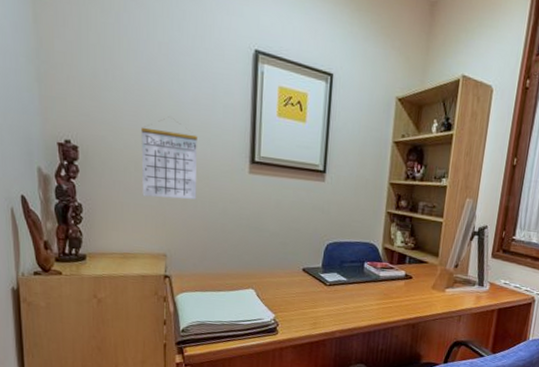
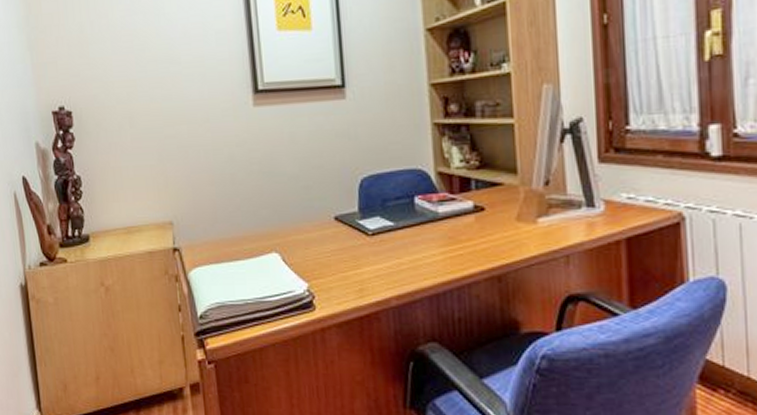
calendar: present [141,118,197,200] -> none [132,61,199,156]

